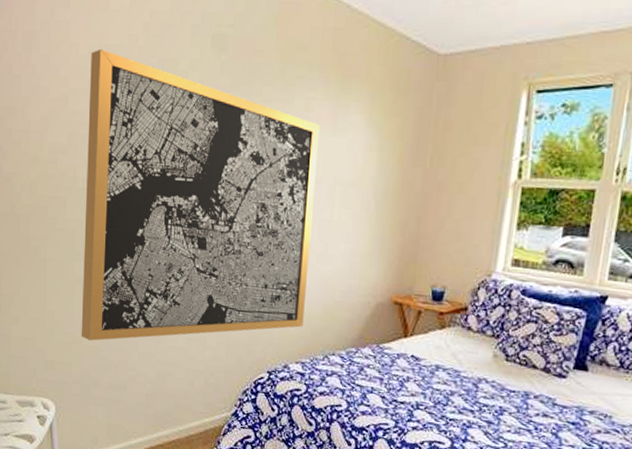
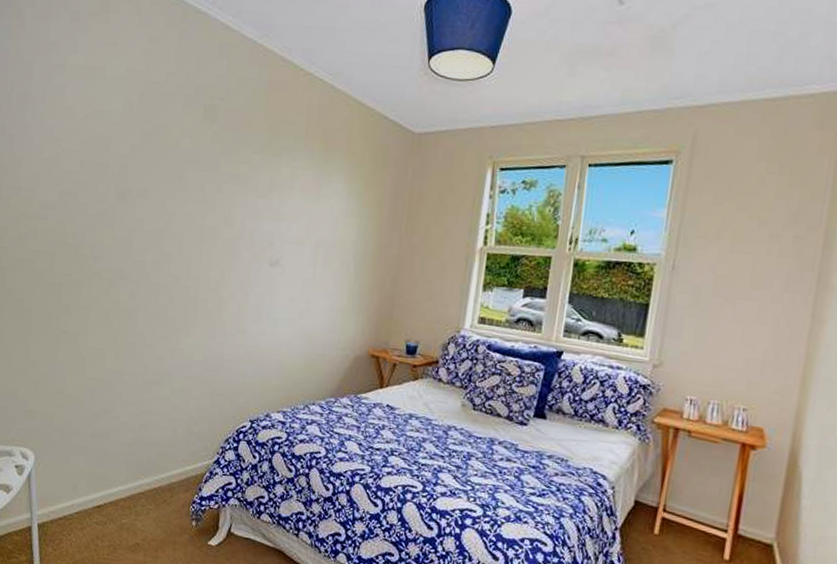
wall art: present [81,48,321,341] -> none [64,113,305,391]

